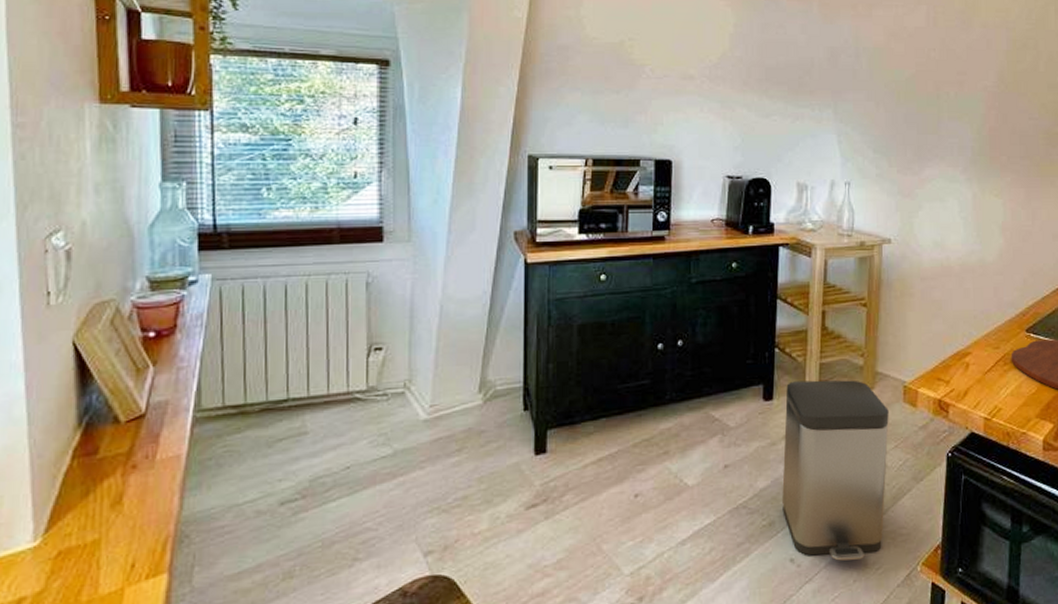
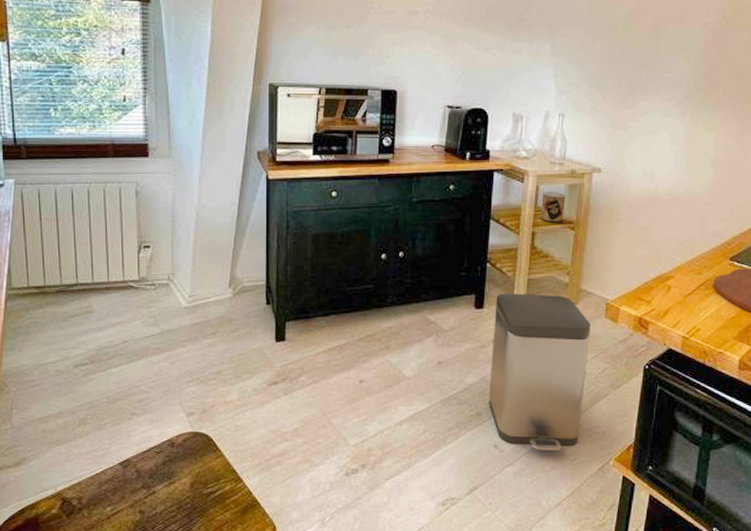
tin can: none [830,265,856,300] -> present [541,191,566,223]

